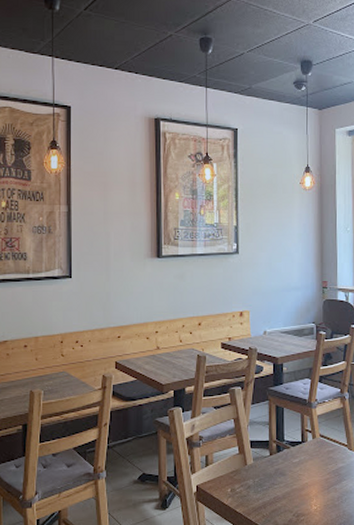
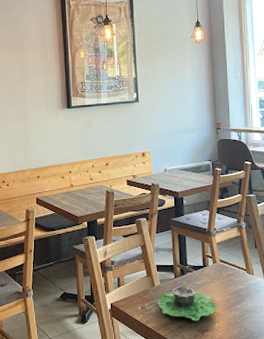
succulent planter: none [249,464,315,505] -> present [157,285,218,321]

